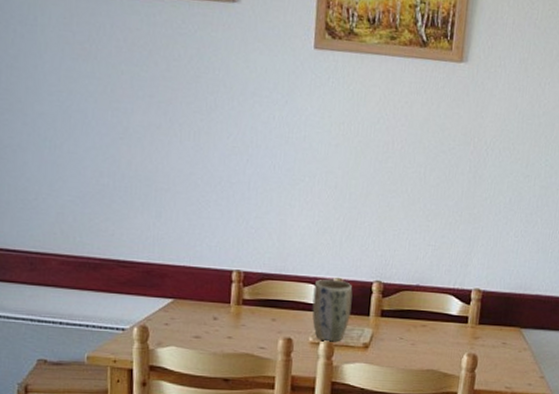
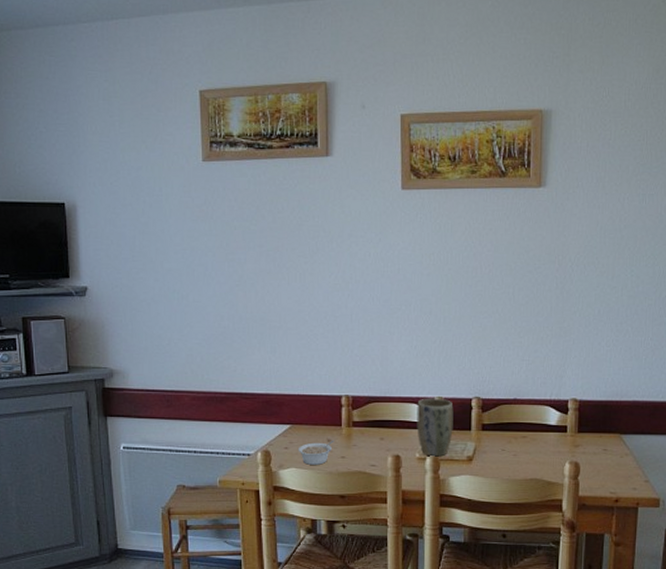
legume: none [179,318,221,345] -> present [297,440,334,466]

